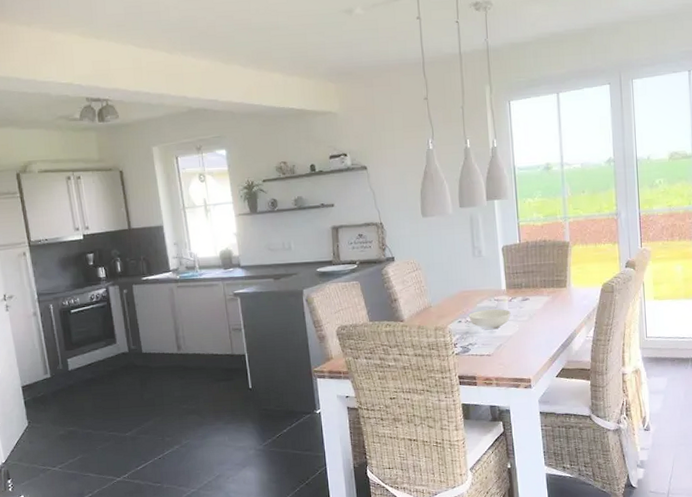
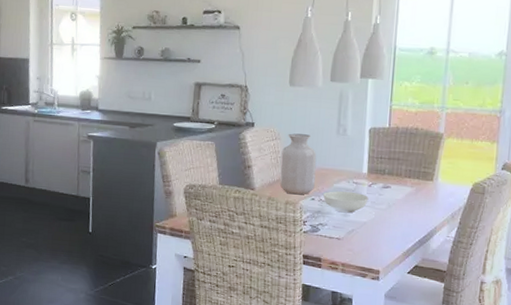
vase: none [423,261,460,320] -> present [279,133,317,195]

